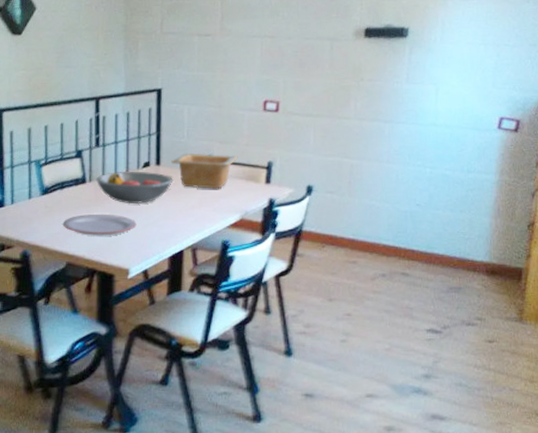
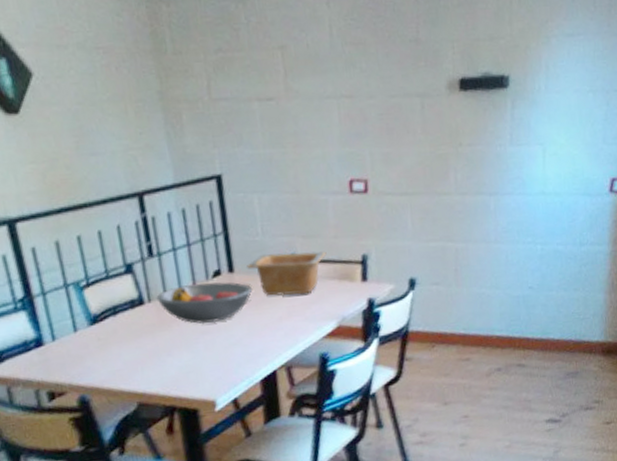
plate: present [62,213,137,236] -> none [123,338,216,368]

